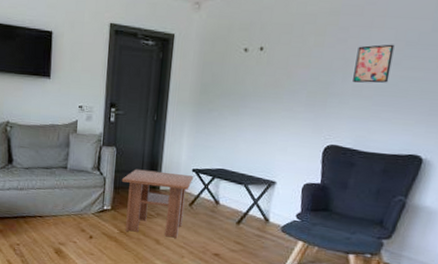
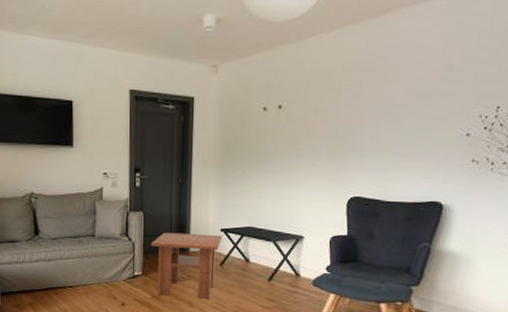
wall art: present [353,44,395,83] -> none [370,96,407,135]

